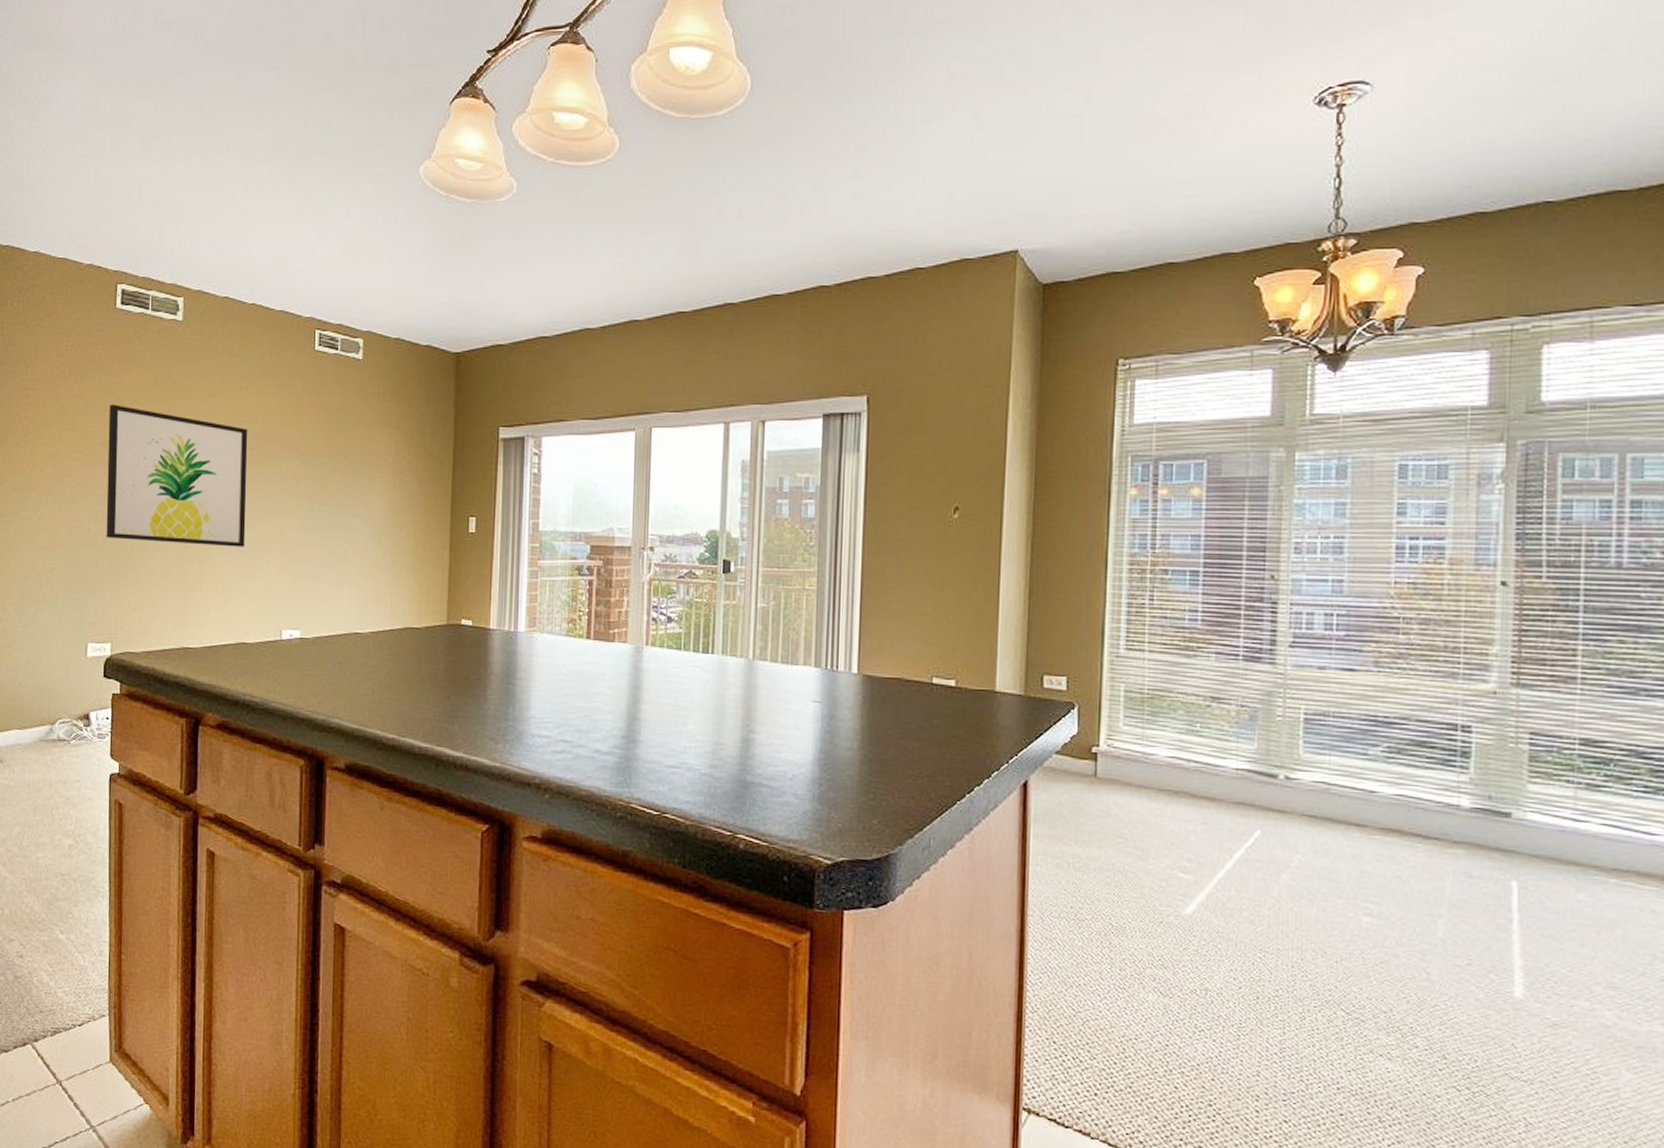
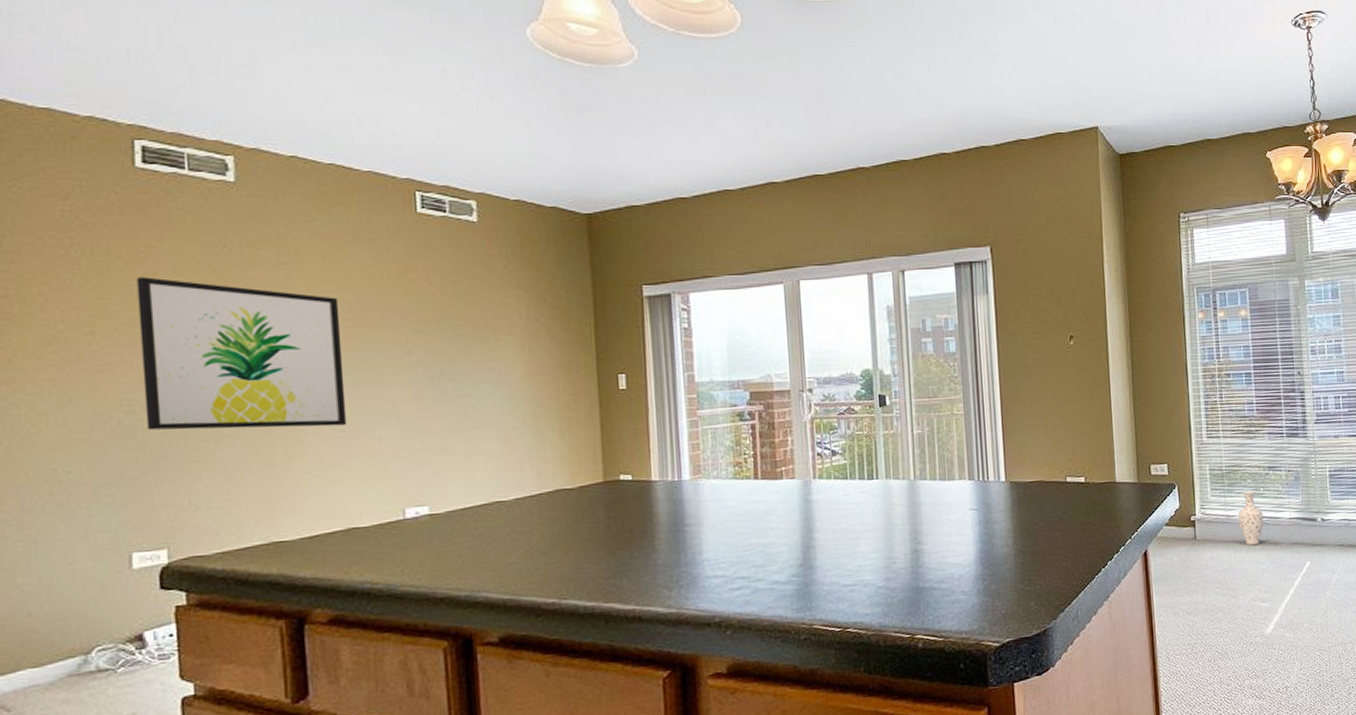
vase: none [1159,724,1197,797] -> present [1238,490,1264,546]

